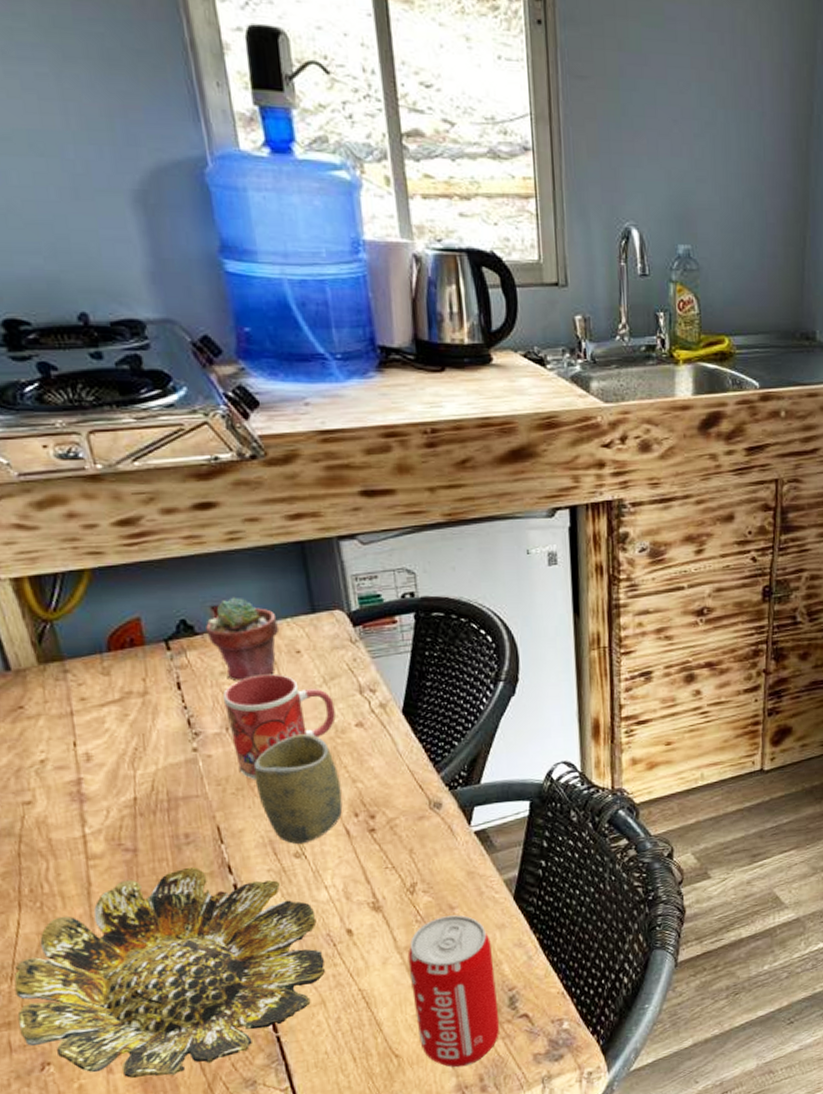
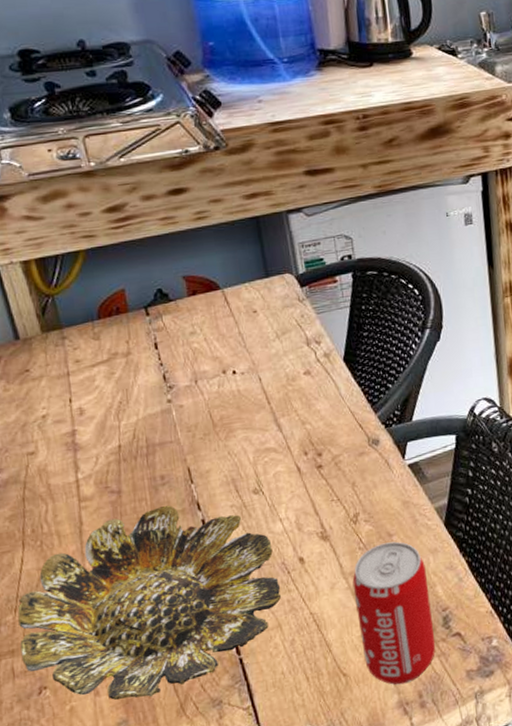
potted succulent: present [206,597,280,682] -> none [178,267,239,340]
mug: present [223,674,336,779] -> none [193,331,287,425]
cup: present [253,734,343,844] -> none [218,382,294,482]

